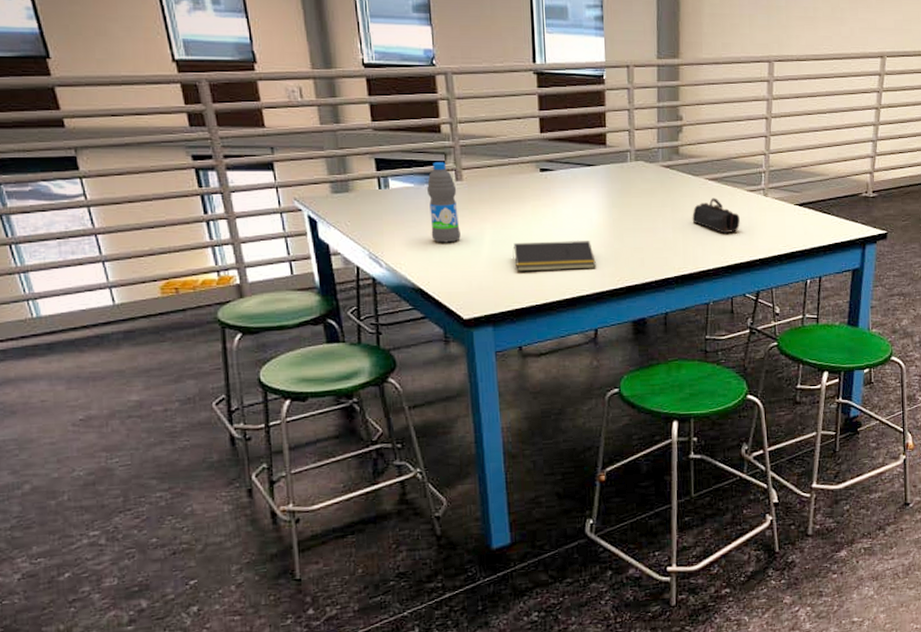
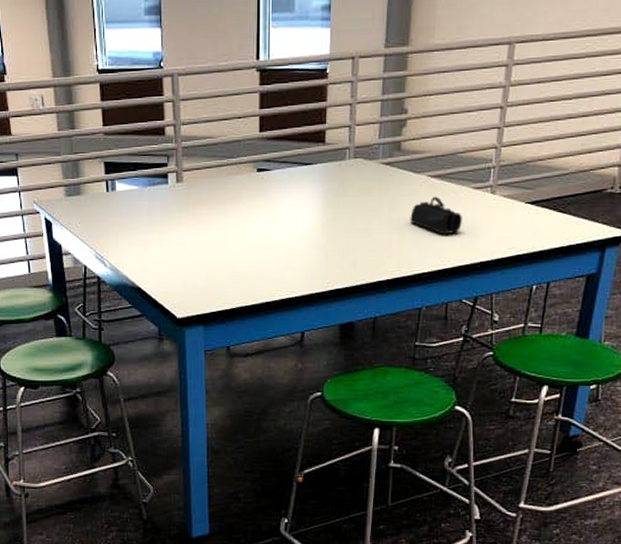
water bottle: present [427,162,461,243] -> none [150,164,178,244]
notepad: present [512,241,596,272] -> none [226,242,307,273]

